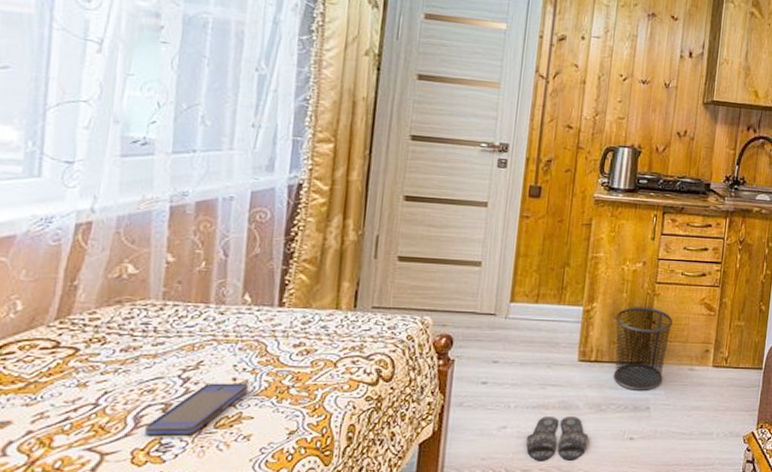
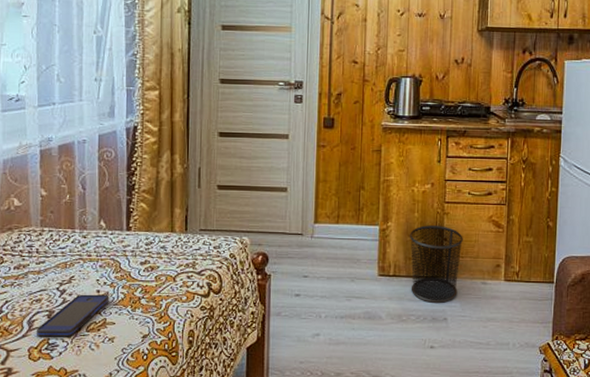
slippers: present [525,417,589,461] -> none [337,326,393,366]

